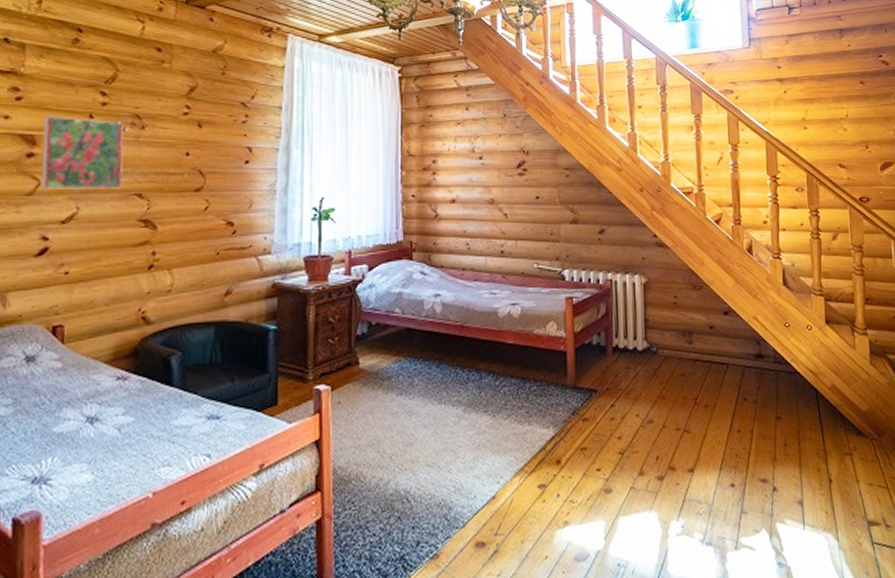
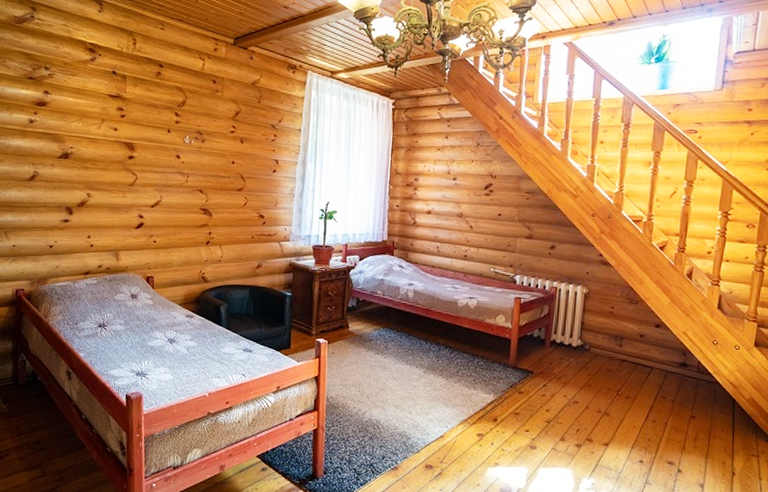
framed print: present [40,115,124,189] -> none [137,129,191,186]

